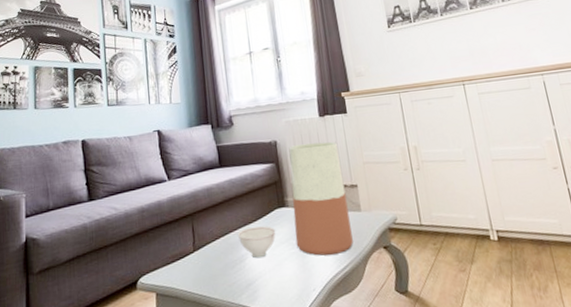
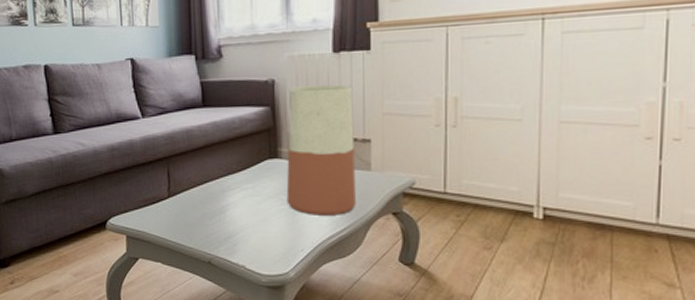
bowl: present [237,226,276,258] -> none [218,177,264,211]

